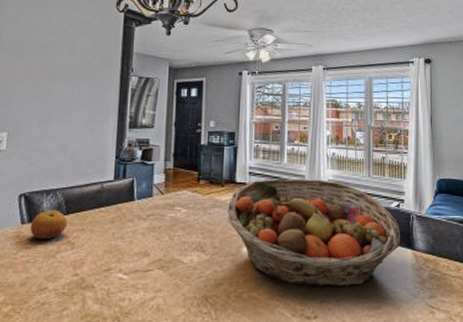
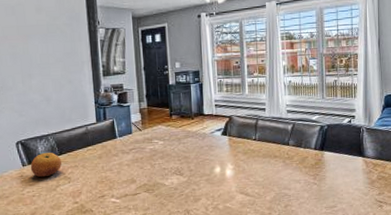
fruit basket: present [227,178,401,287] -> none [198,105,353,195]

